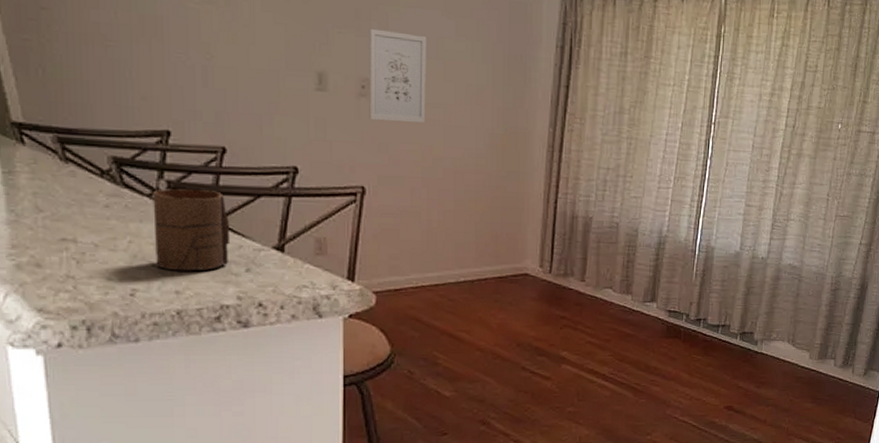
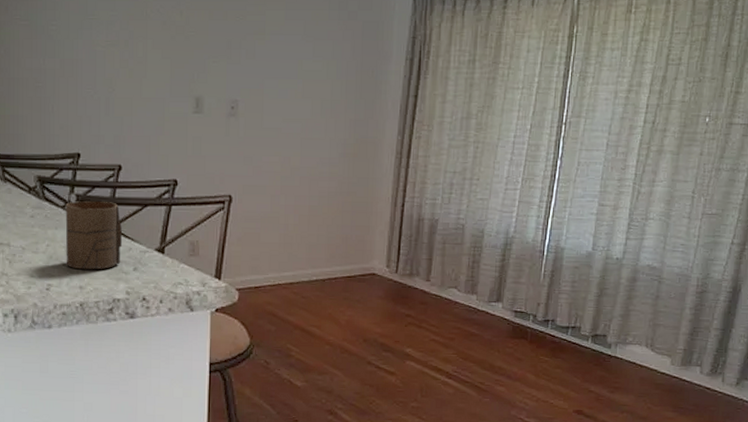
wall art: present [369,28,427,124] -> none [237,56,288,137]

